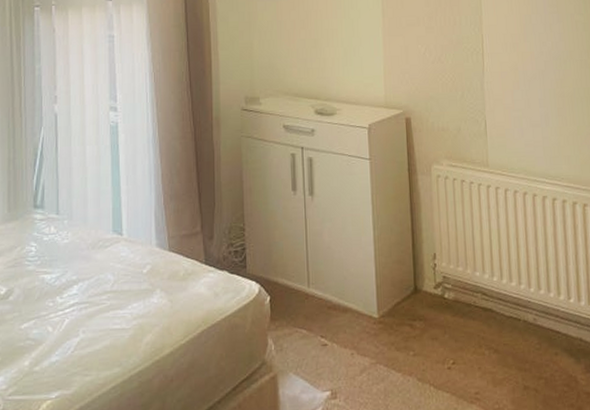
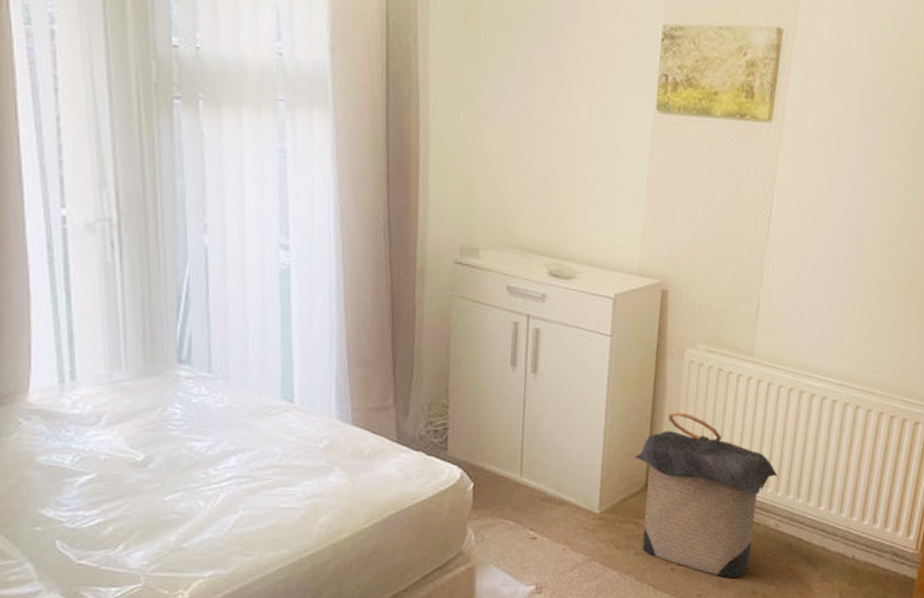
laundry hamper: none [402,219,527,375] -> present [634,411,777,579]

